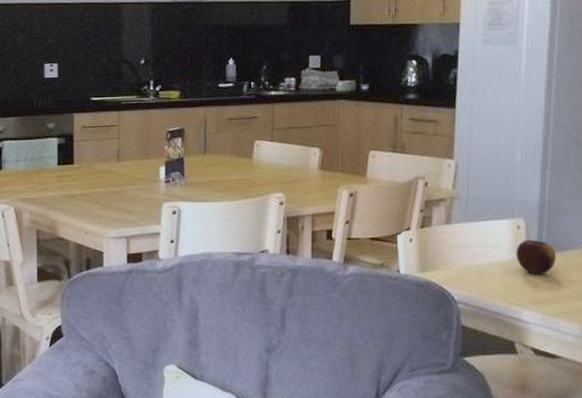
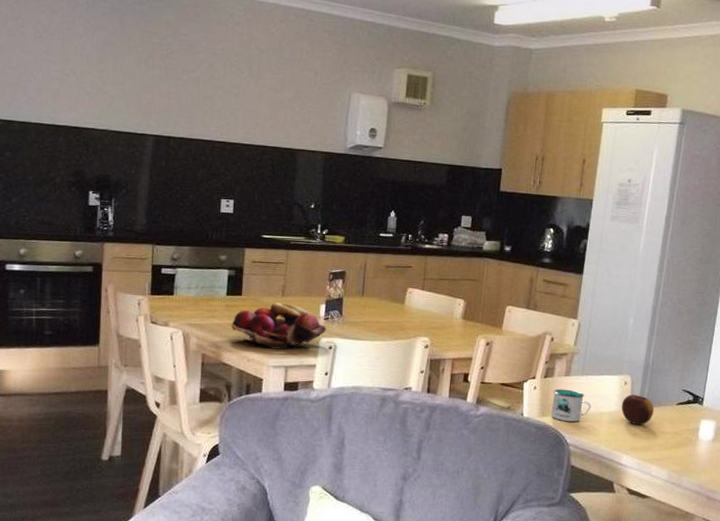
fruit basket: none [65,168,168,219] -> present [231,302,326,350]
mug: none [433,239,480,277] -> present [551,389,591,423]

